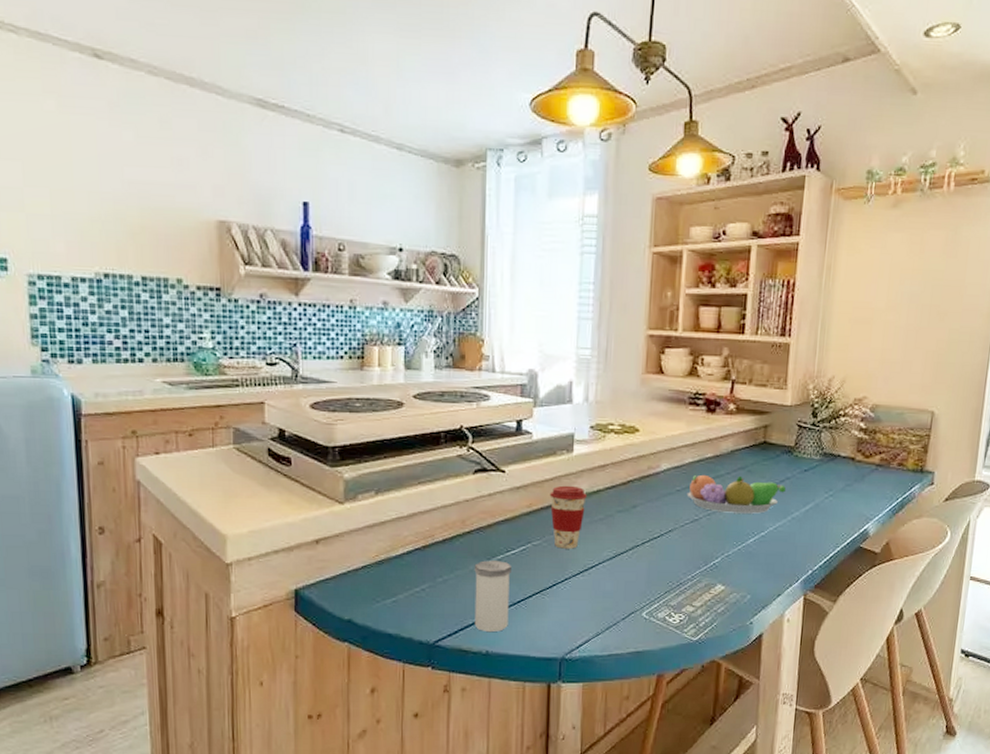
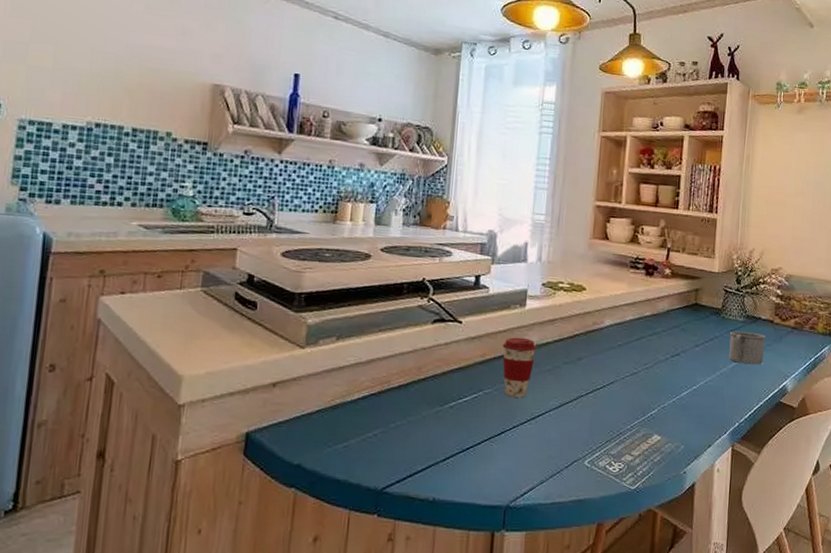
salt shaker: present [474,560,511,633] -> none [423,407,463,479]
fruit bowl: present [687,474,786,514] -> none [627,331,714,369]
mug: none [802,471,845,508] -> present [728,331,766,365]

